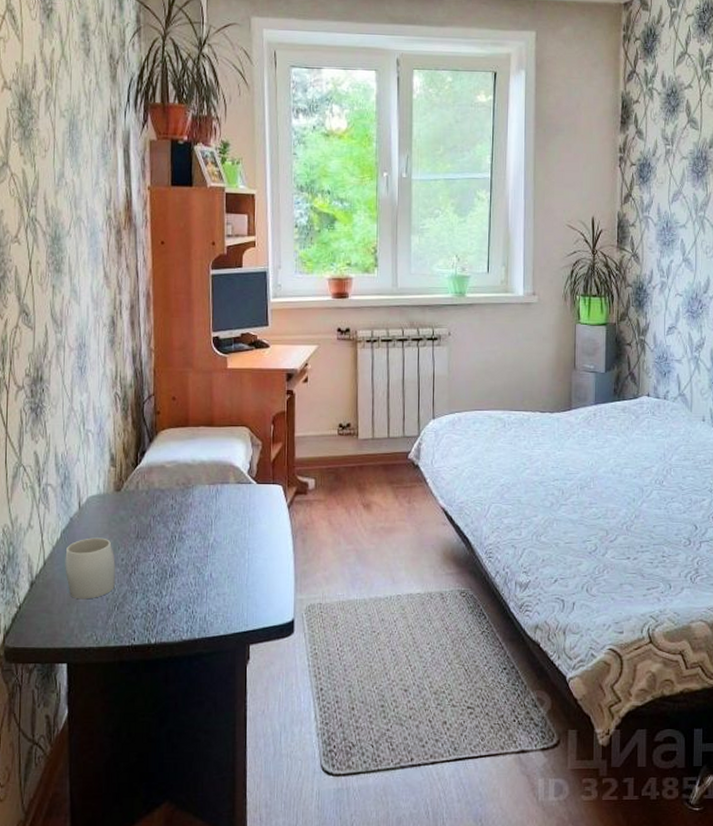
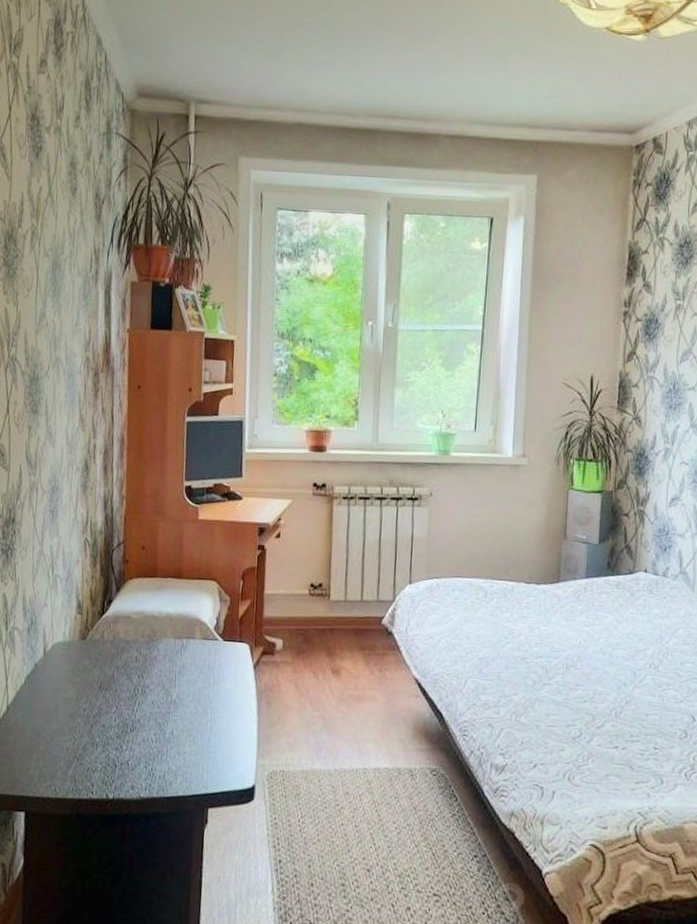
mug: present [65,537,115,600] -> none [27,685,78,749]

